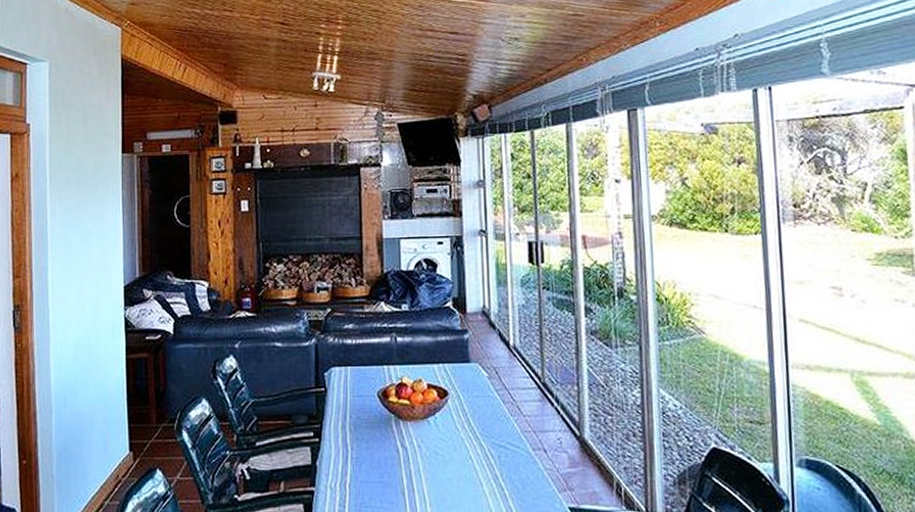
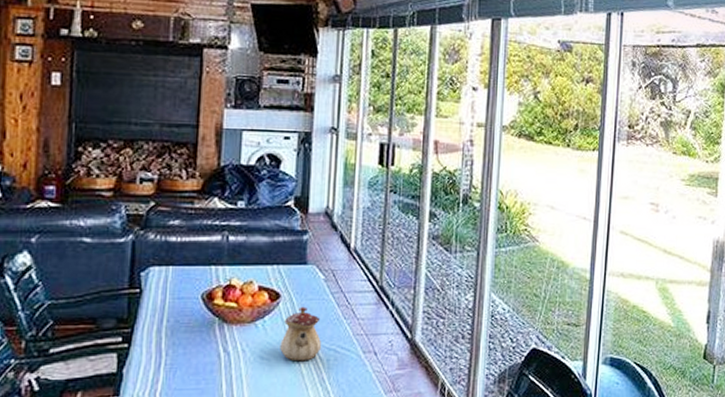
teapot: none [452,403,491,458] -> present [280,306,321,362]

